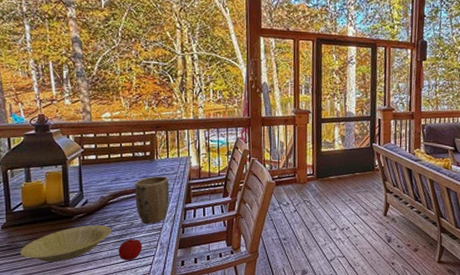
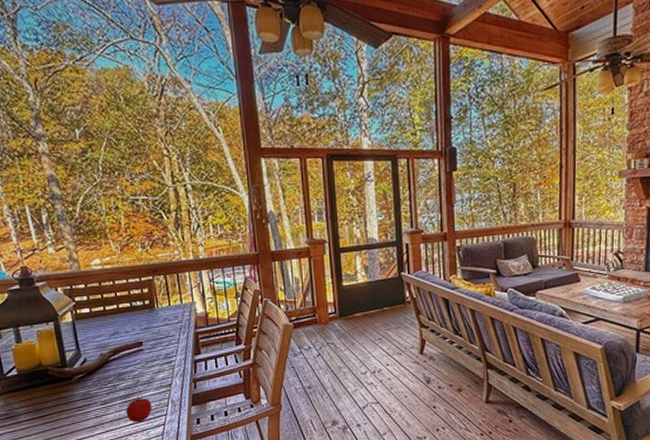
bowl: present [20,225,112,262] -> none [20,385,117,429]
plant pot: present [135,176,170,224] -> none [136,326,177,380]

